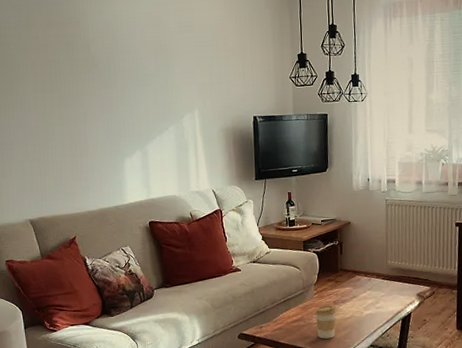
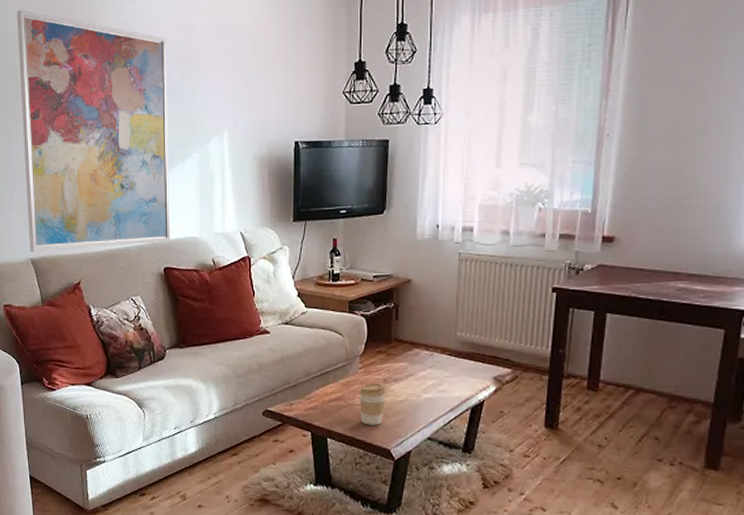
wall art: none [8,9,154,214] -> present [16,10,171,253]

